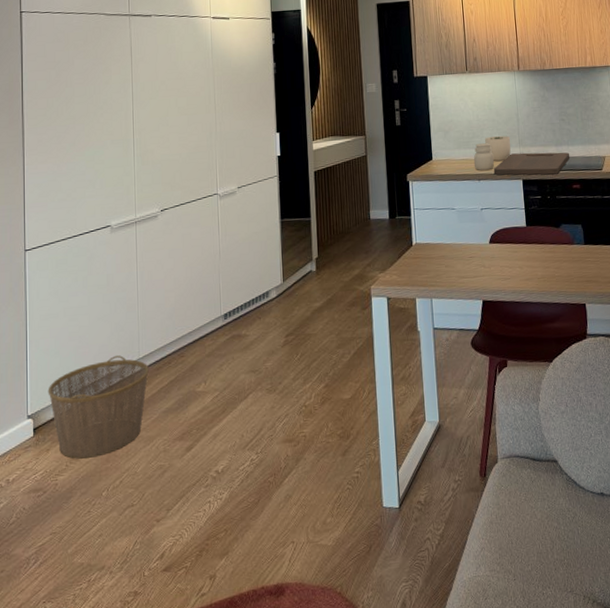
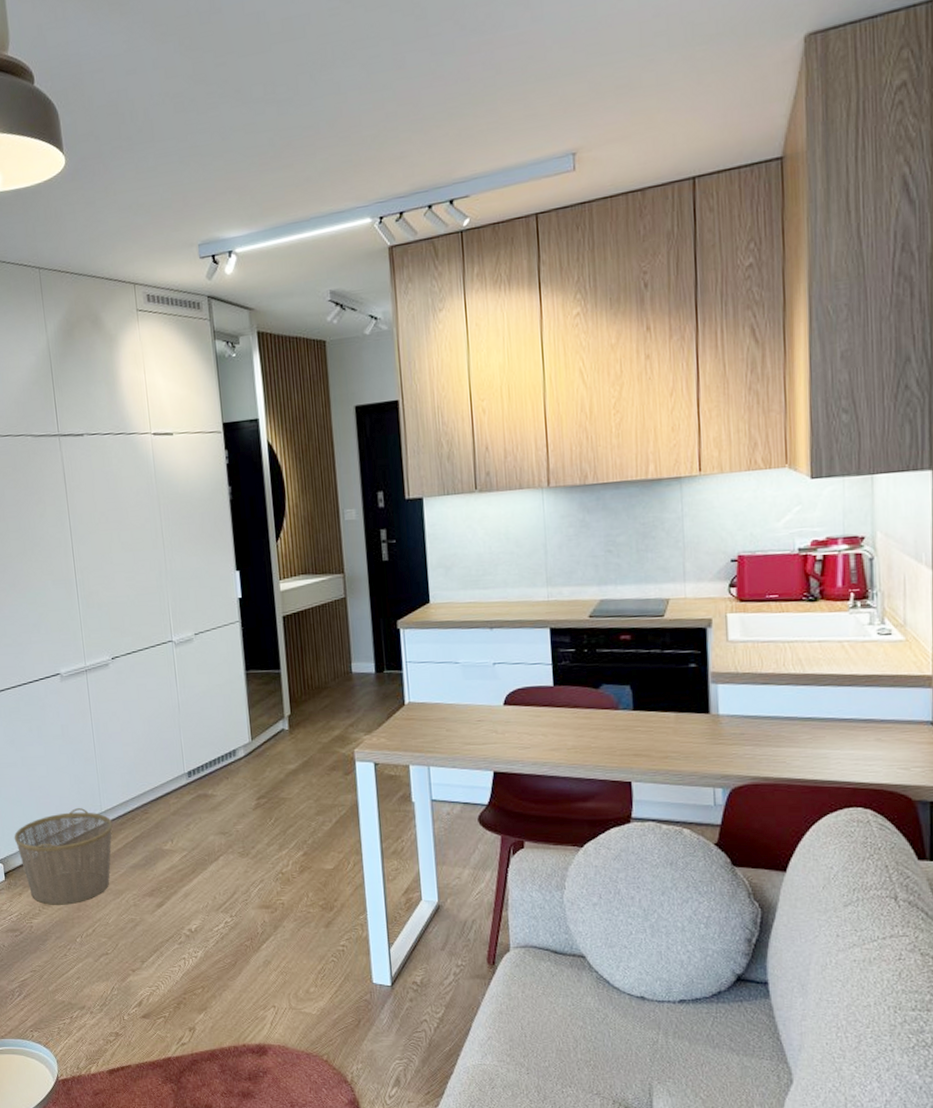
jar: present [473,143,494,171] -> none [484,582,512,617]
planter: present [485,136,511,162] -> none [500,572,535,605]
cutting board: present [493,152,570,175] -> none [510,593,618,623]

